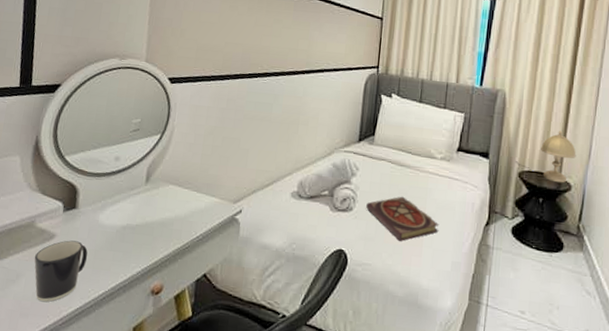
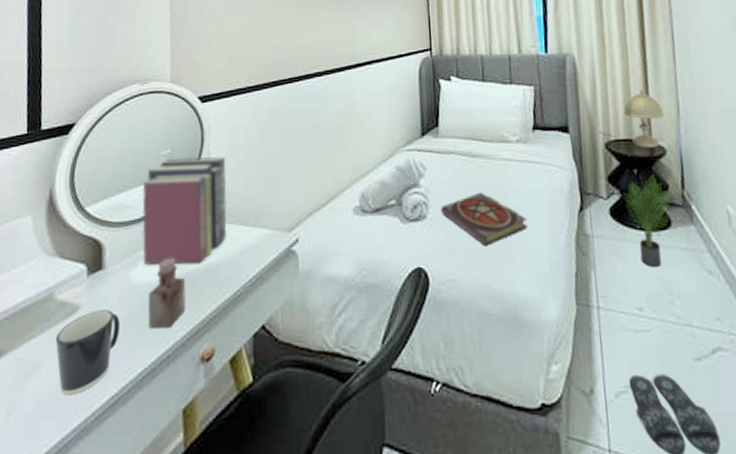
books: none [110,127,187,217] -> present [142,157,227,265]
perfume bottle: none [110,208,144,263] -> present [147,257,186,328]
potted plant: none [527,205,568,281] -> present [624,175,676,267]

